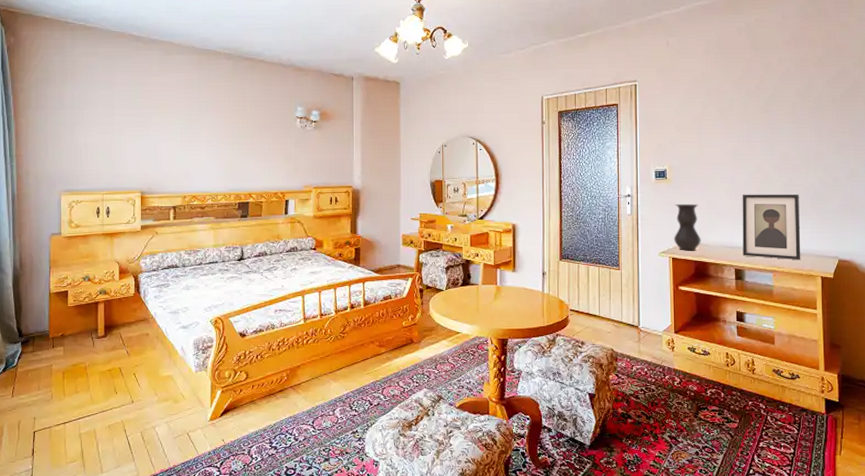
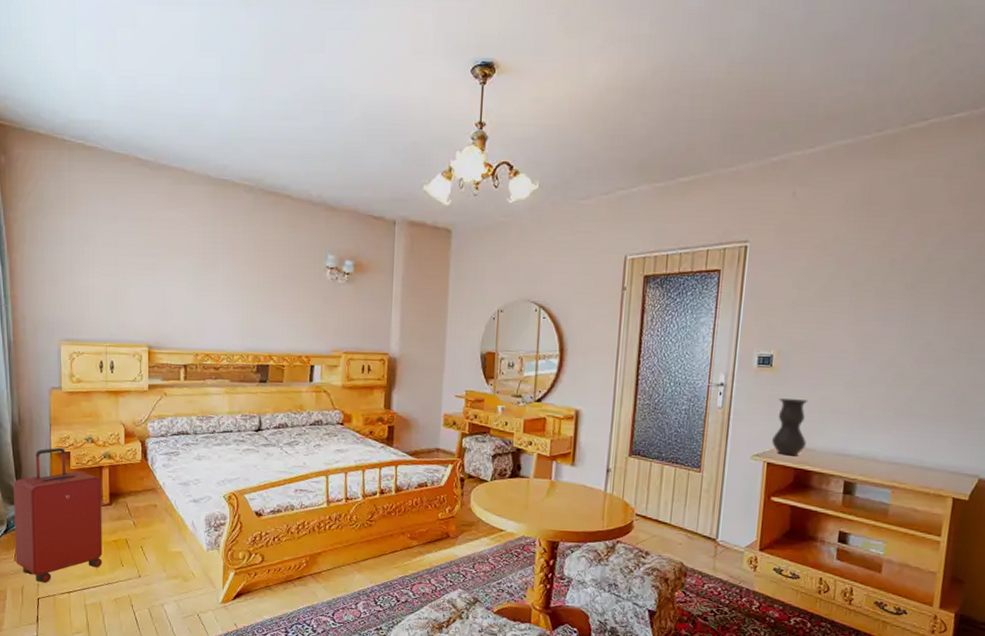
suitcase: none [13,287,97,416] -> present [13,447,103,583]
picture frame: present [742,194,801,261] -> none [856,391,940,477]

